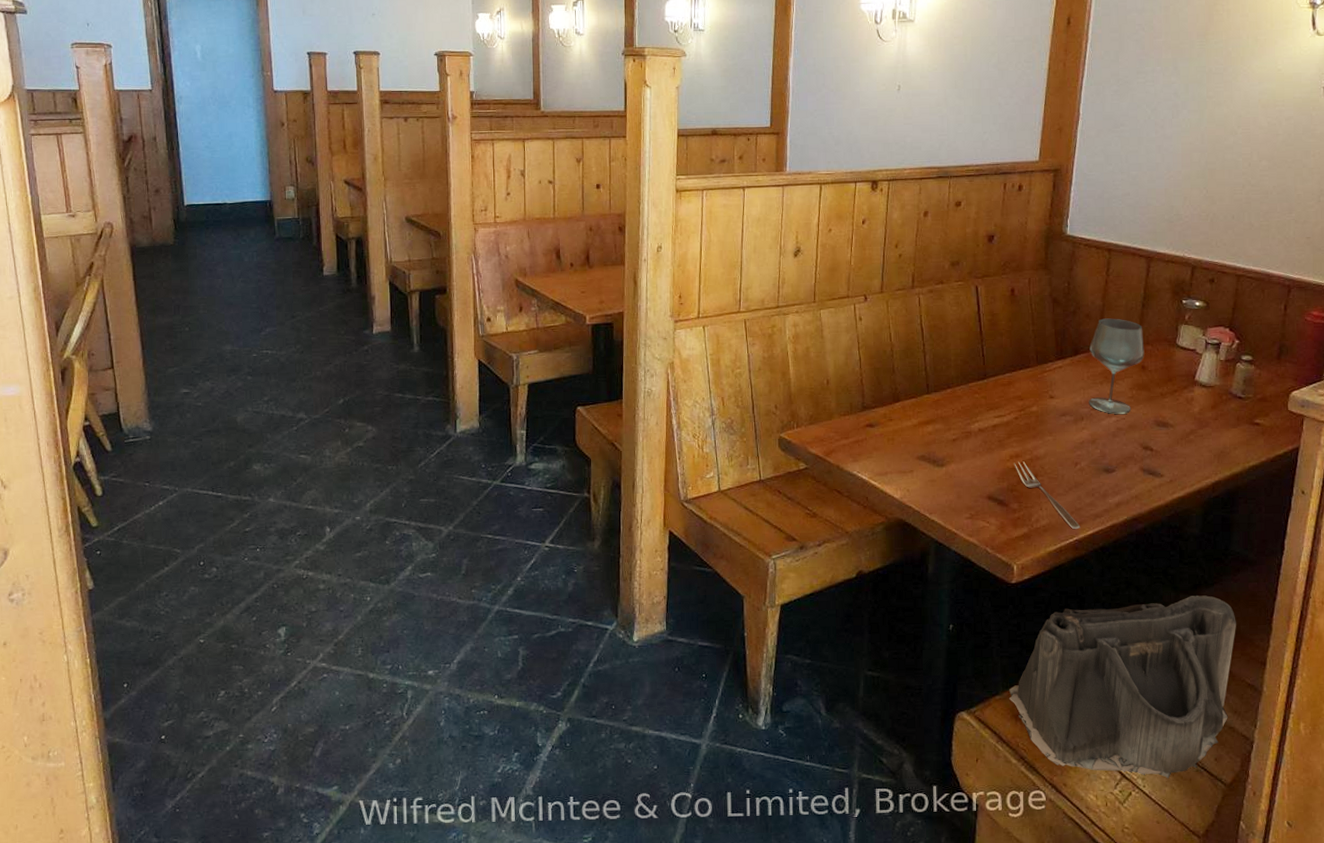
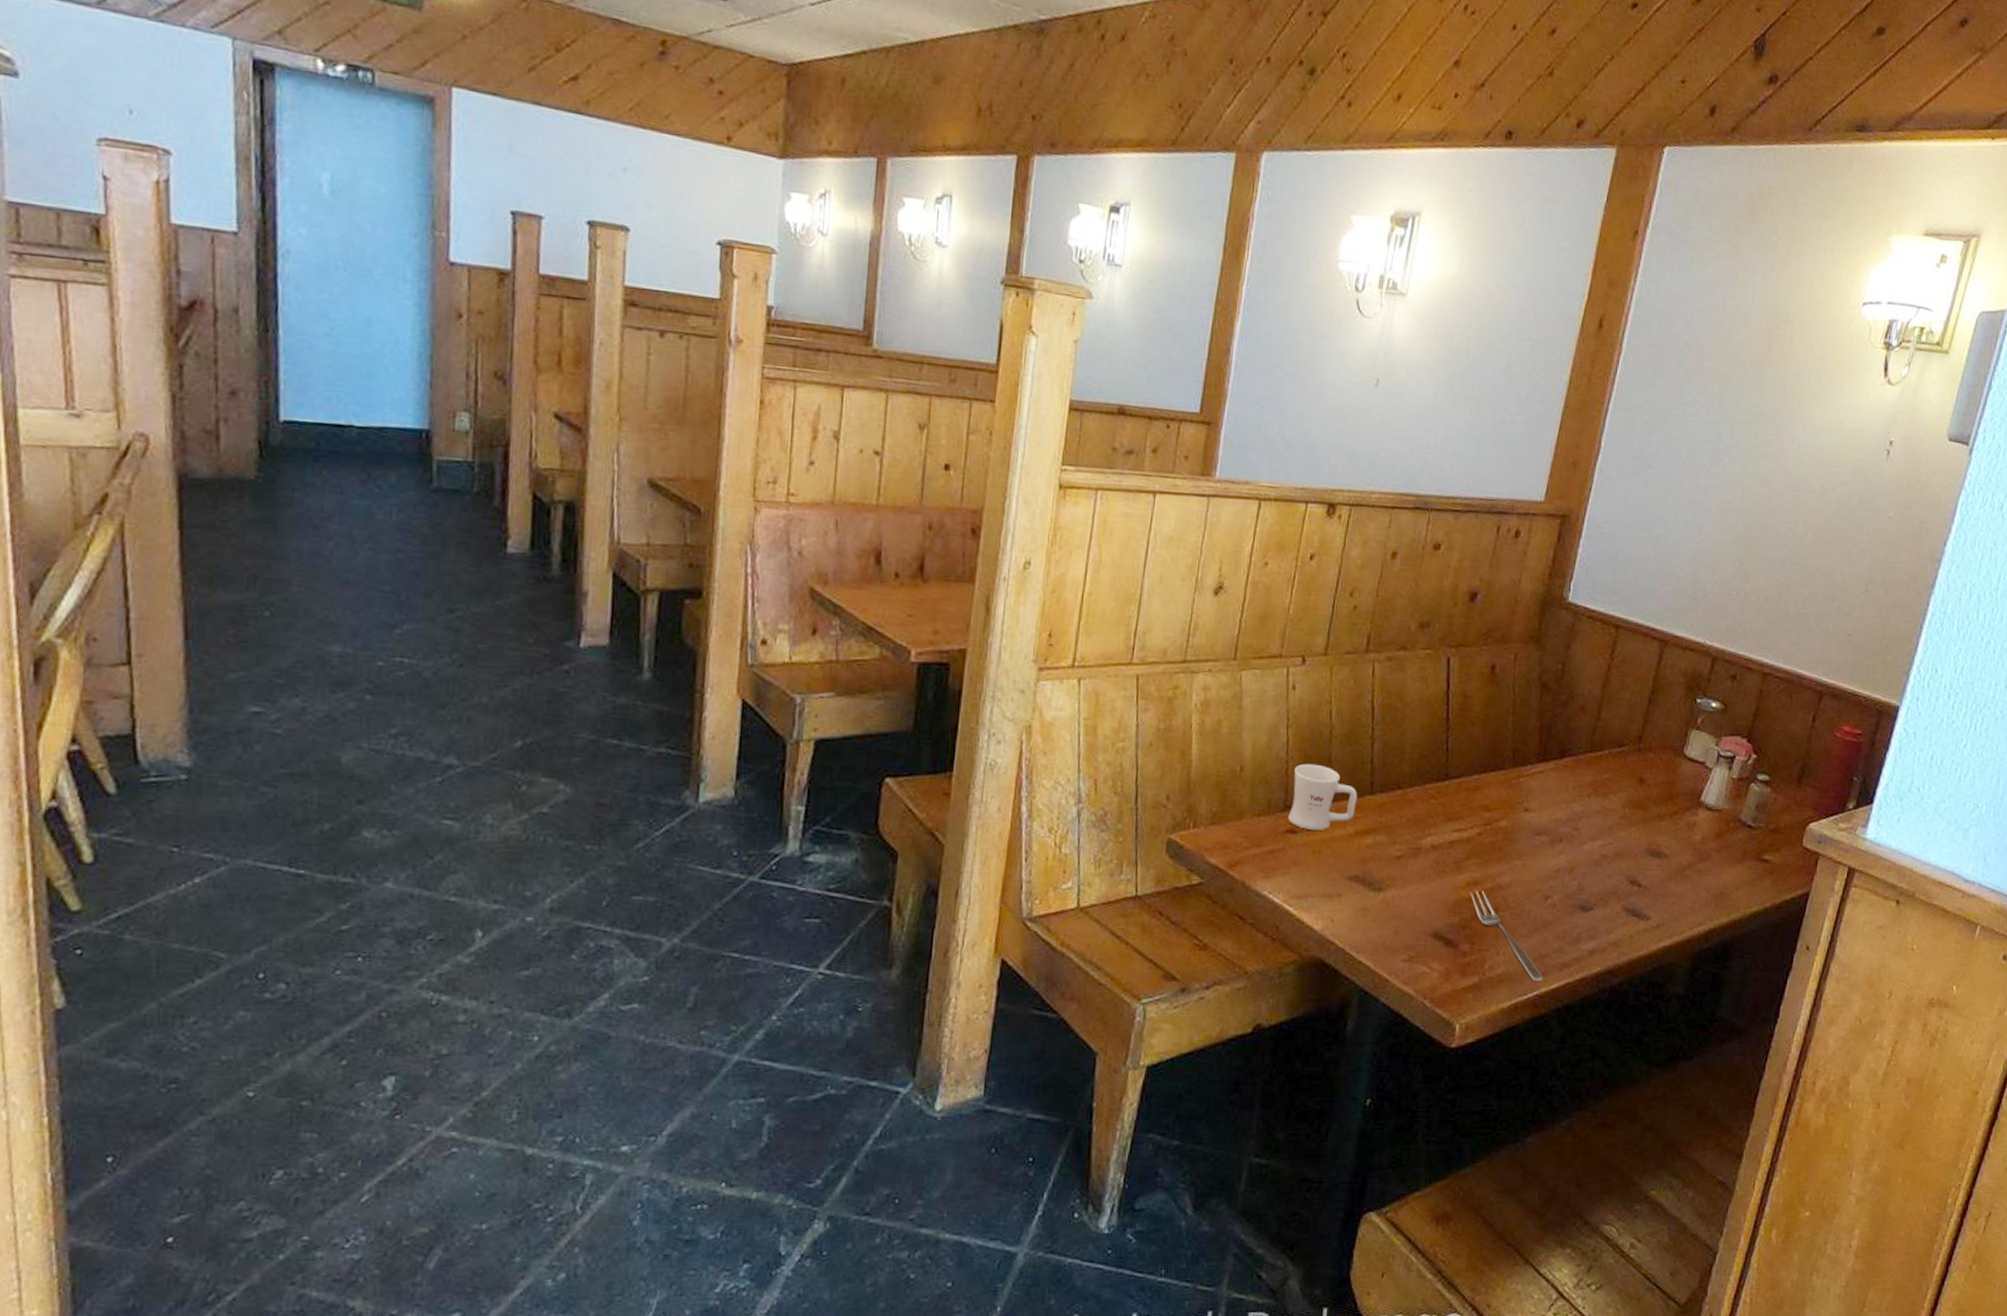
mug: none [866,374,918,424] -> present [1288,763,1358,830]
saddlebag: present [1008,595,1236,779] -> none [1431,1069,1714,1298]
wine glass: present [1088,318,1145,415] -> none [1570,713,1646,839]

